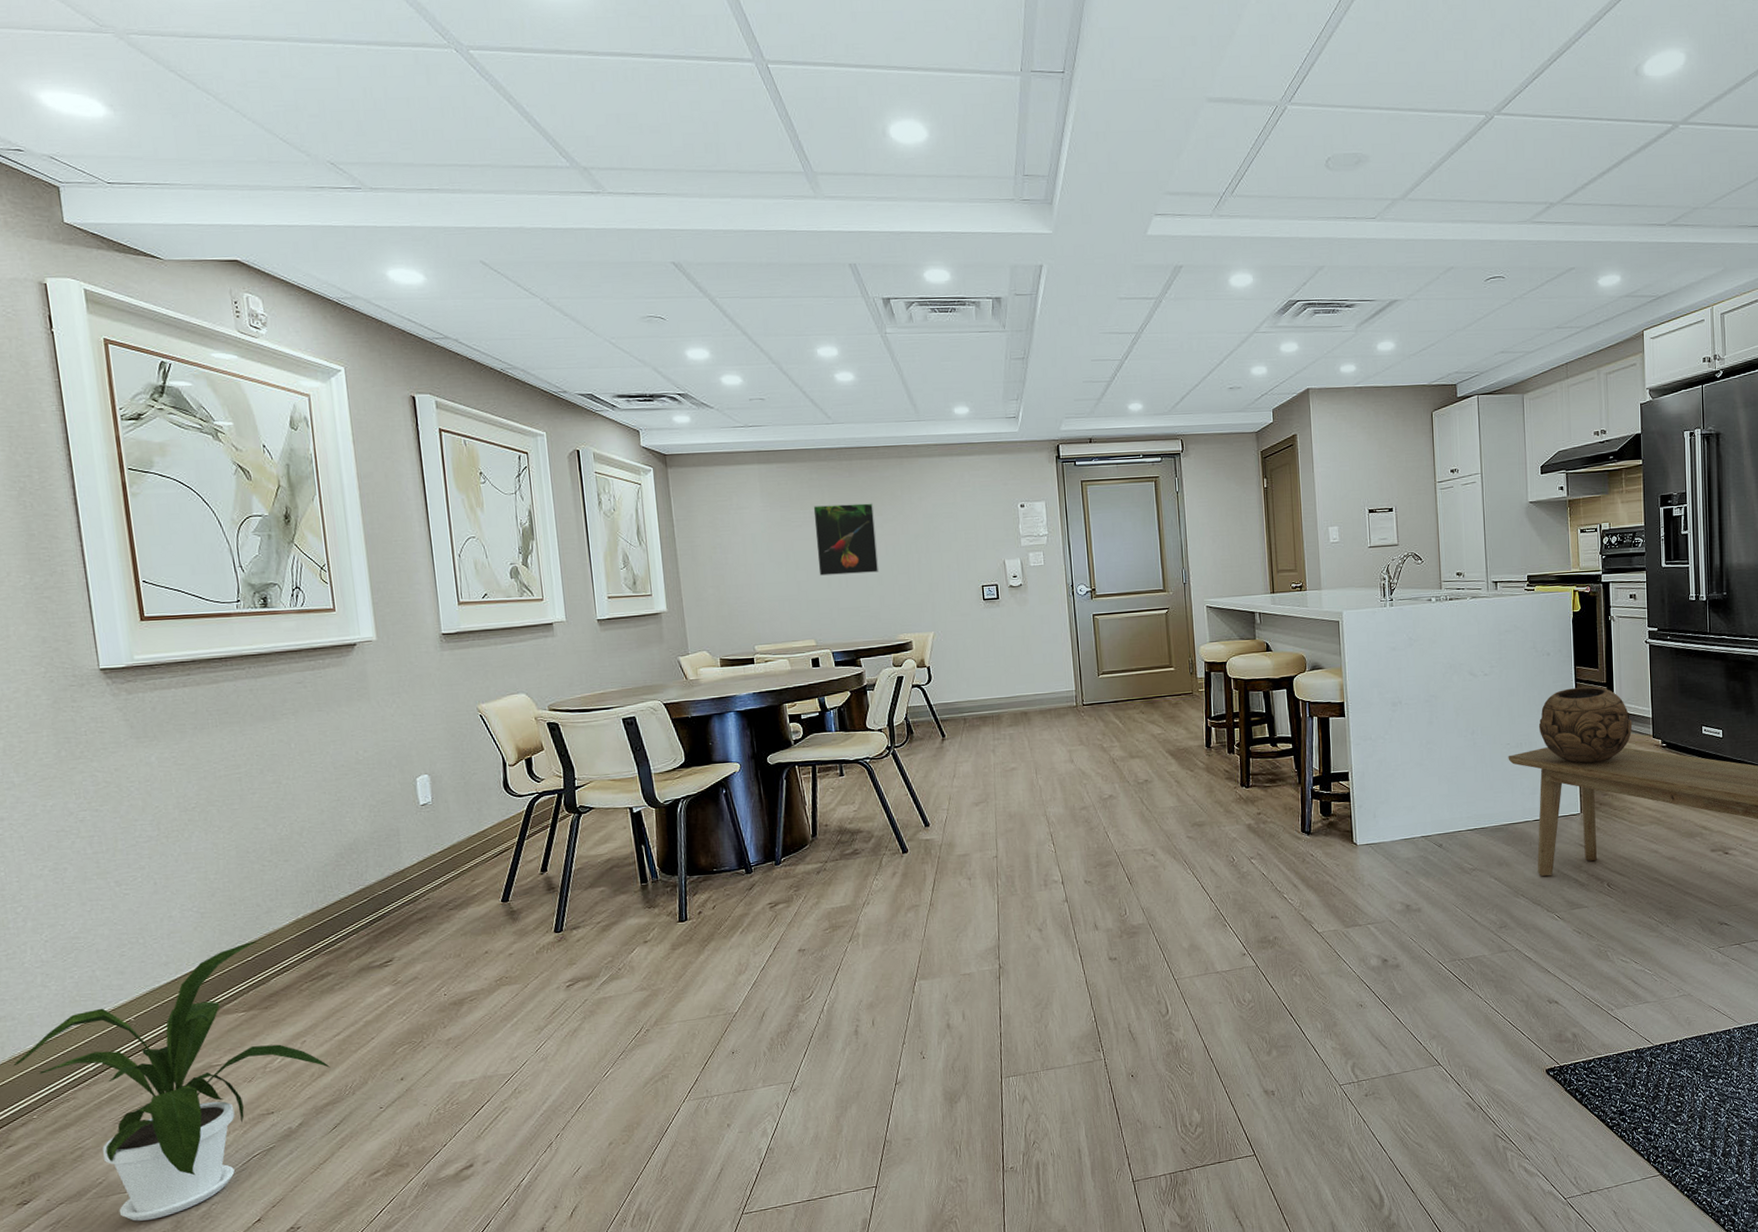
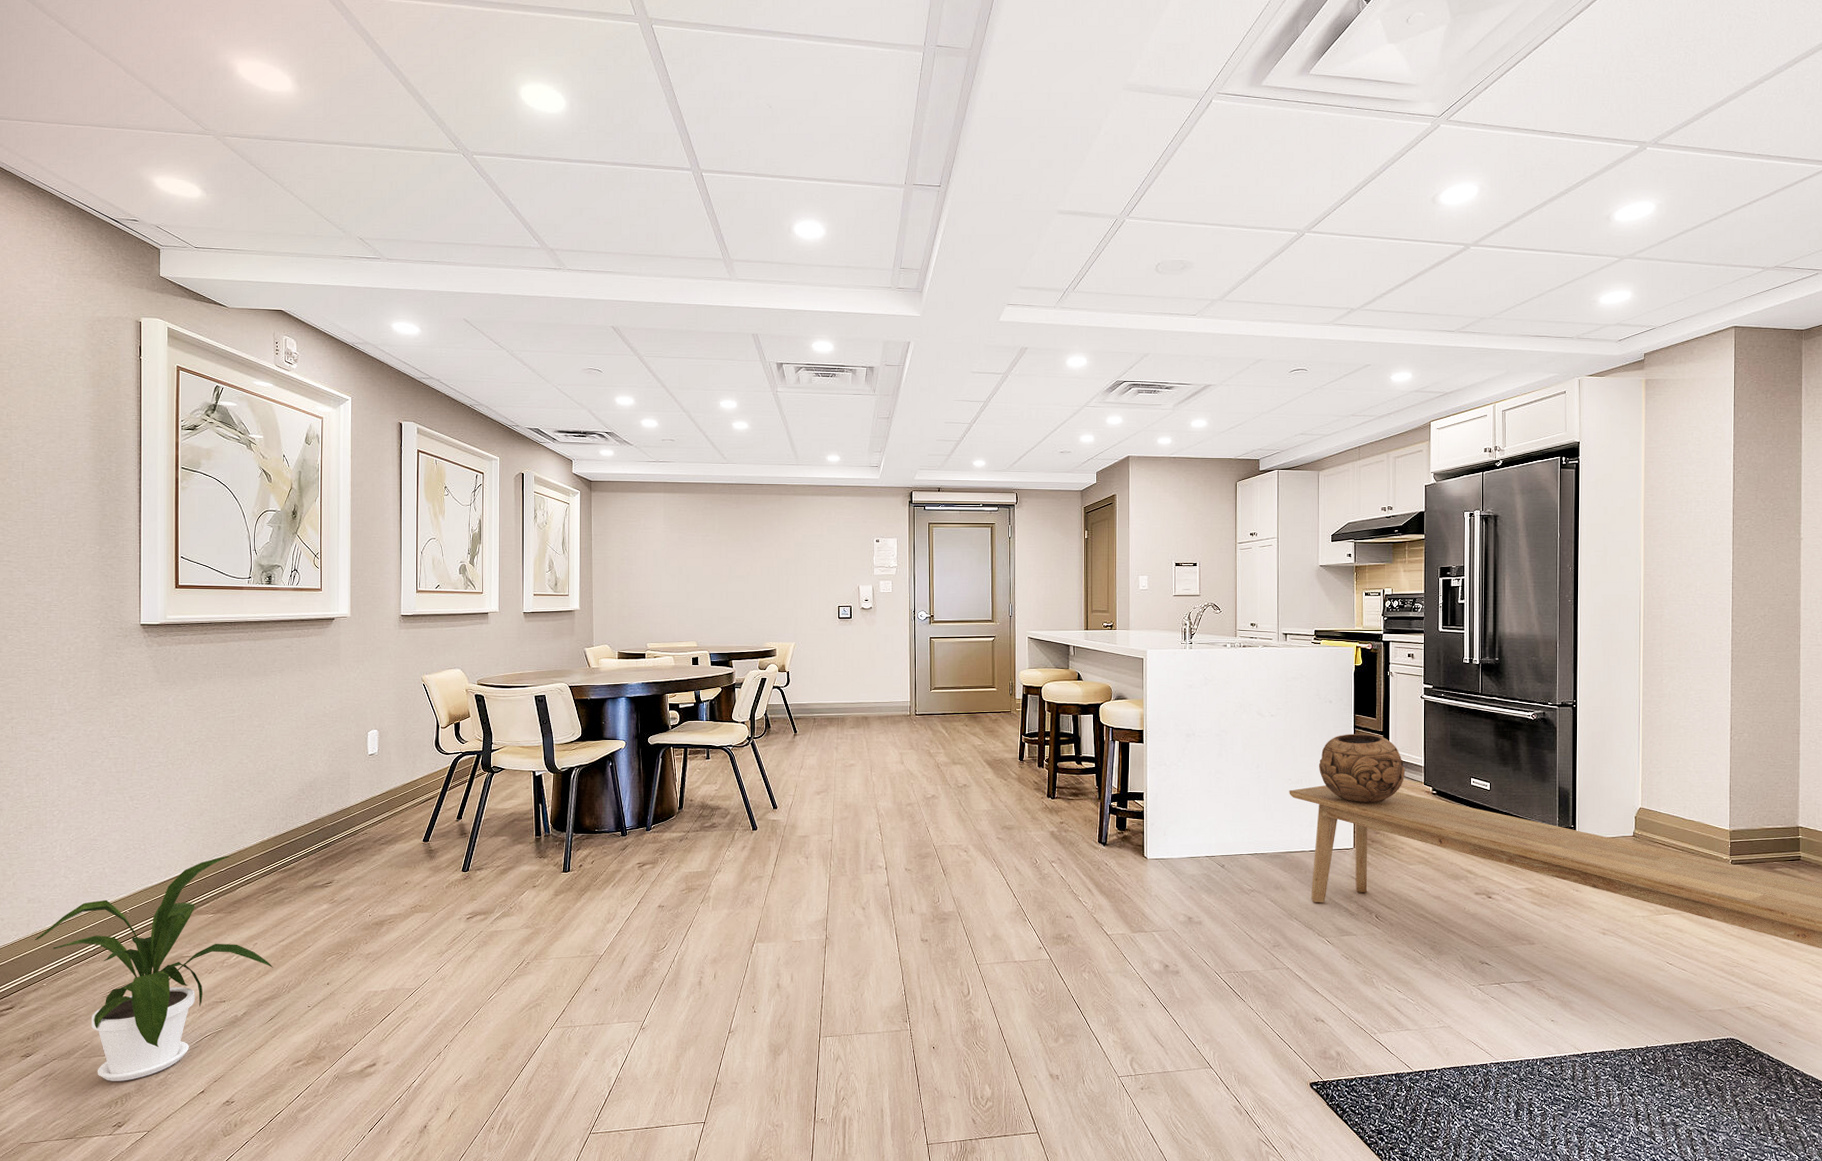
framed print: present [813,503,880,576] -> none [705,530,755,589]

